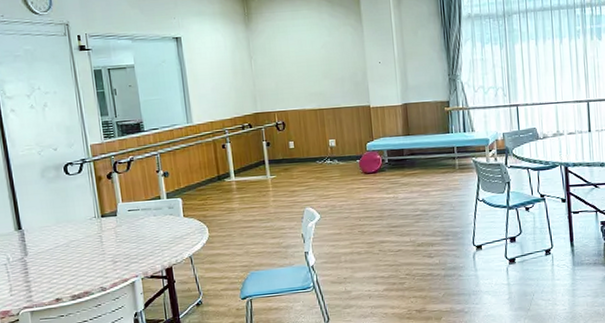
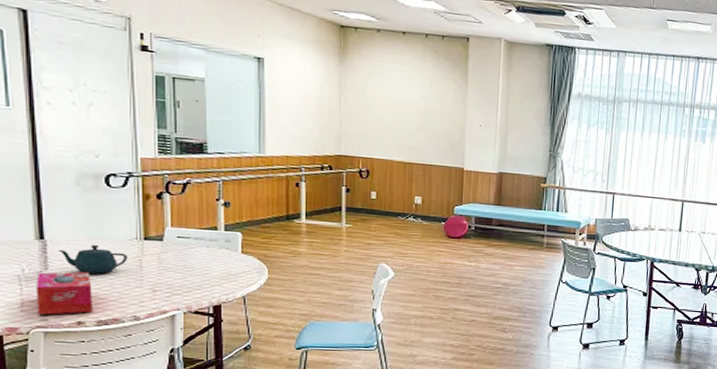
tissue box: none [19,253,67,296] -> present [36,271,93,315]
teapot: none [34,227,91,255] -> present [59,244,128,274]

